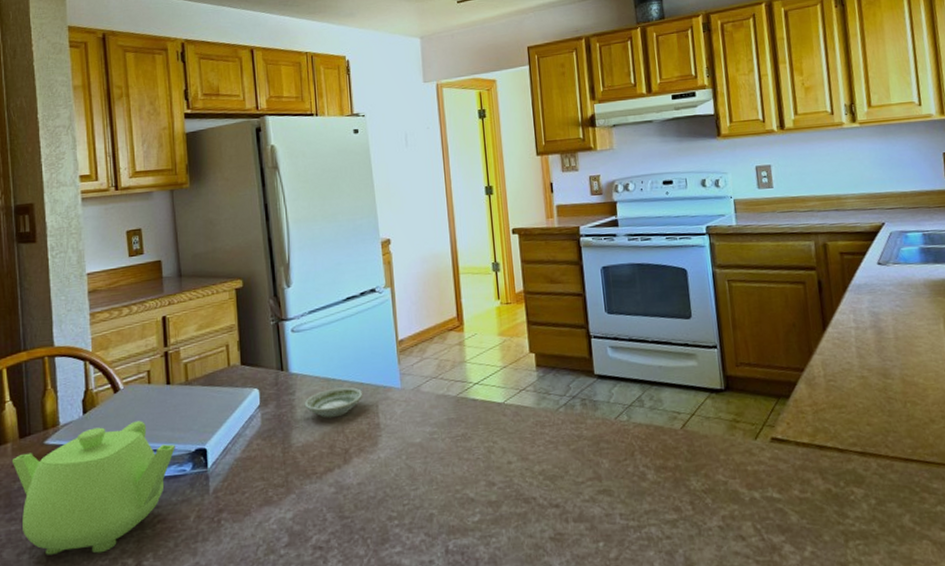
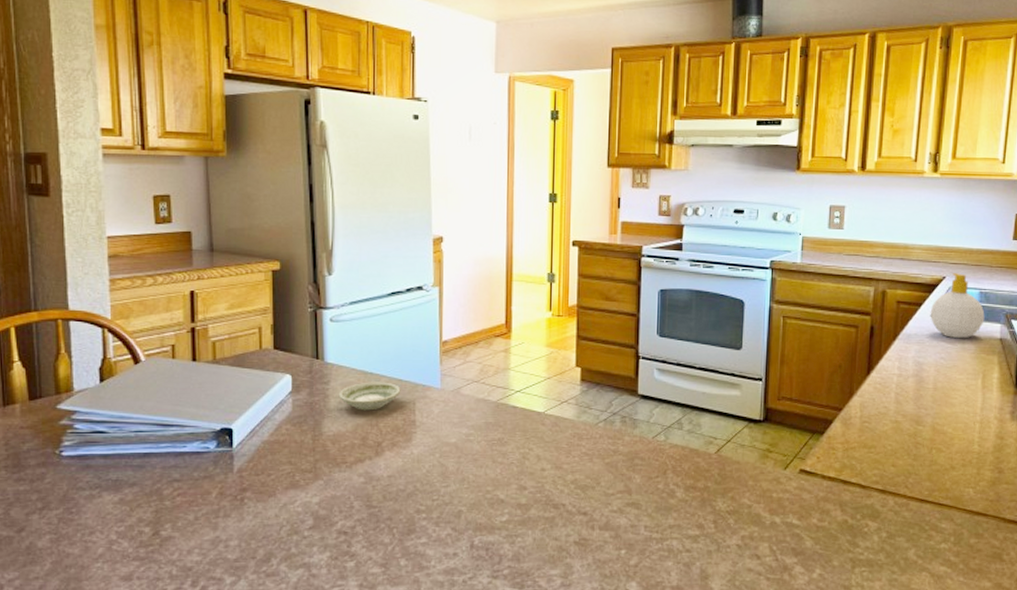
teapot: present [11,421,175,555] -> none [20,395,199,520]
soap bottle: none [875,218,934,284] -> present [930,273,985,339]

